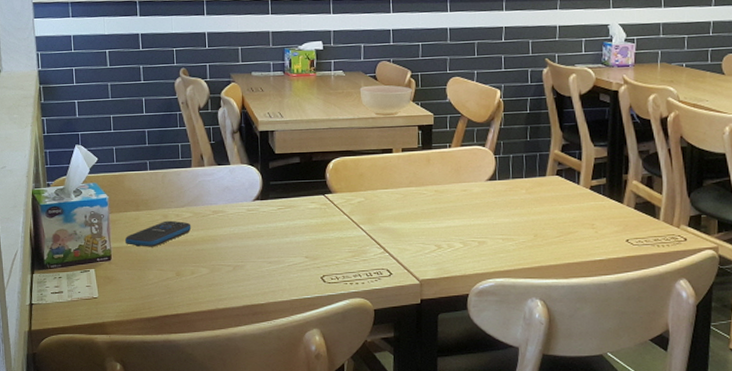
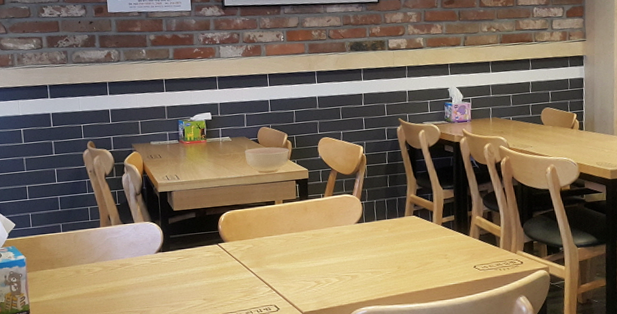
mobile phone: present [124,220,192,247] -> none [41,275,102,301]

